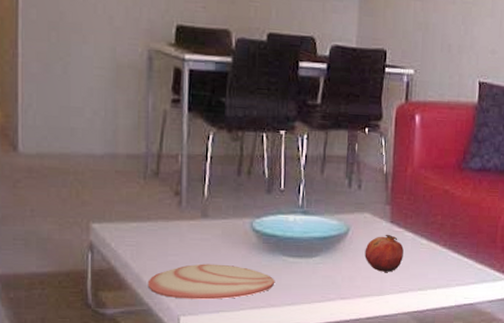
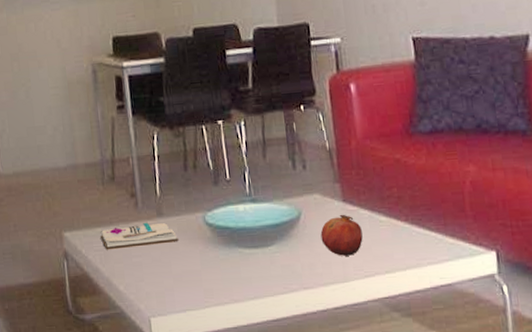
book: none [135,222,221,246] -> present [100,222,179,250]
plate: present [147,263,275,300] -> none [117,261,235,300]

